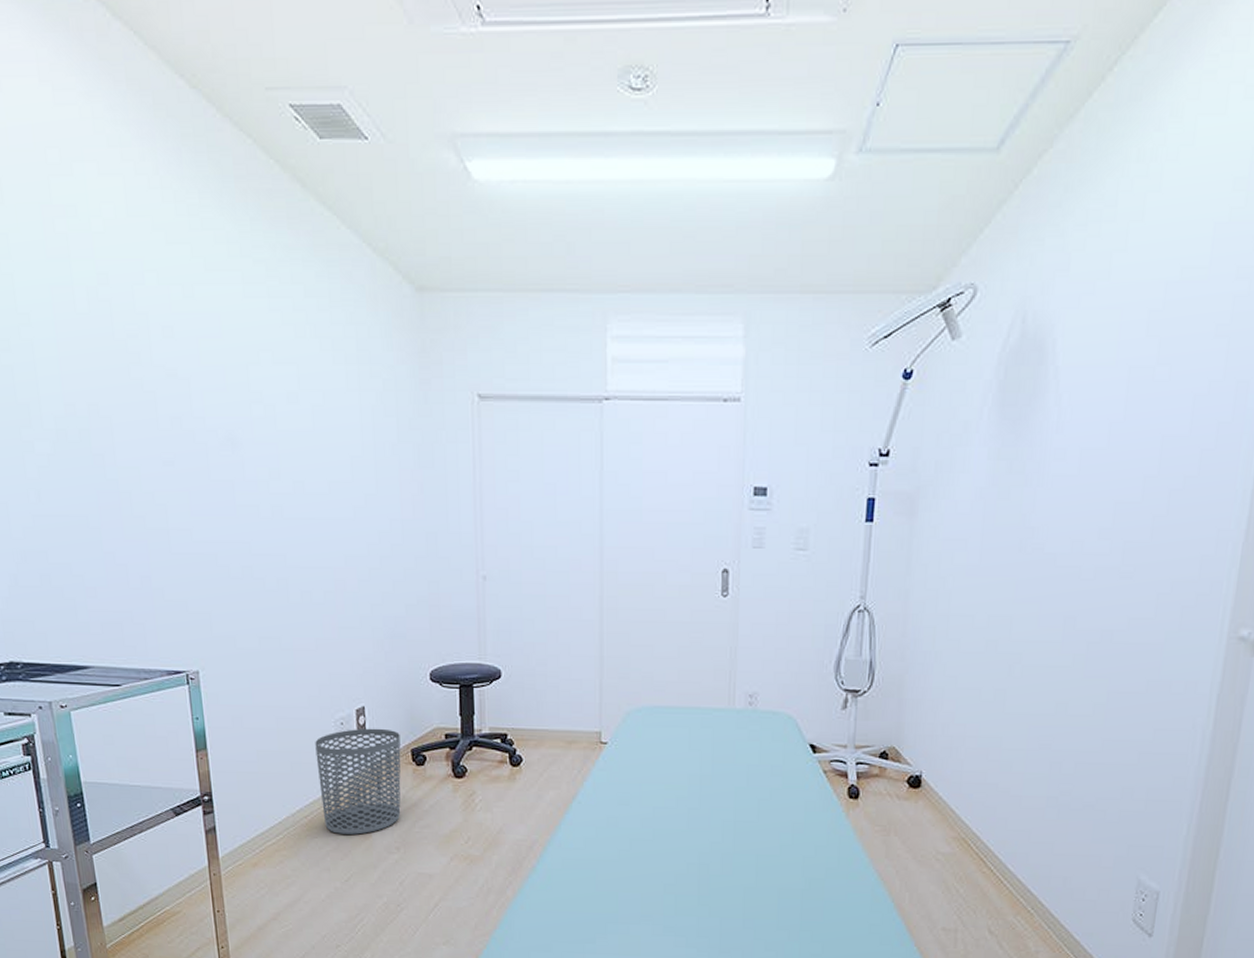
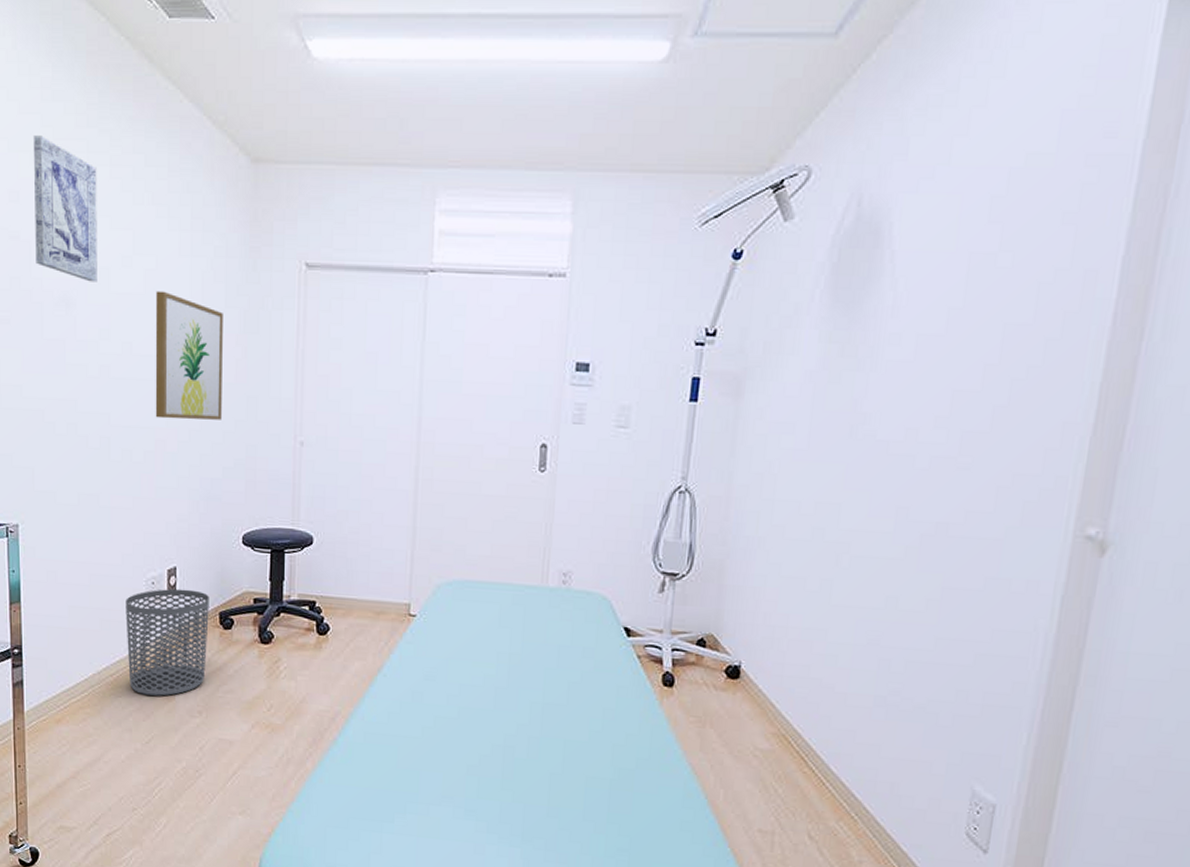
wall art: none [183,267,263,420] -> present [33,135,97,282]
wall art: none [325,427,401,558] -> present [155,290,223,420]

